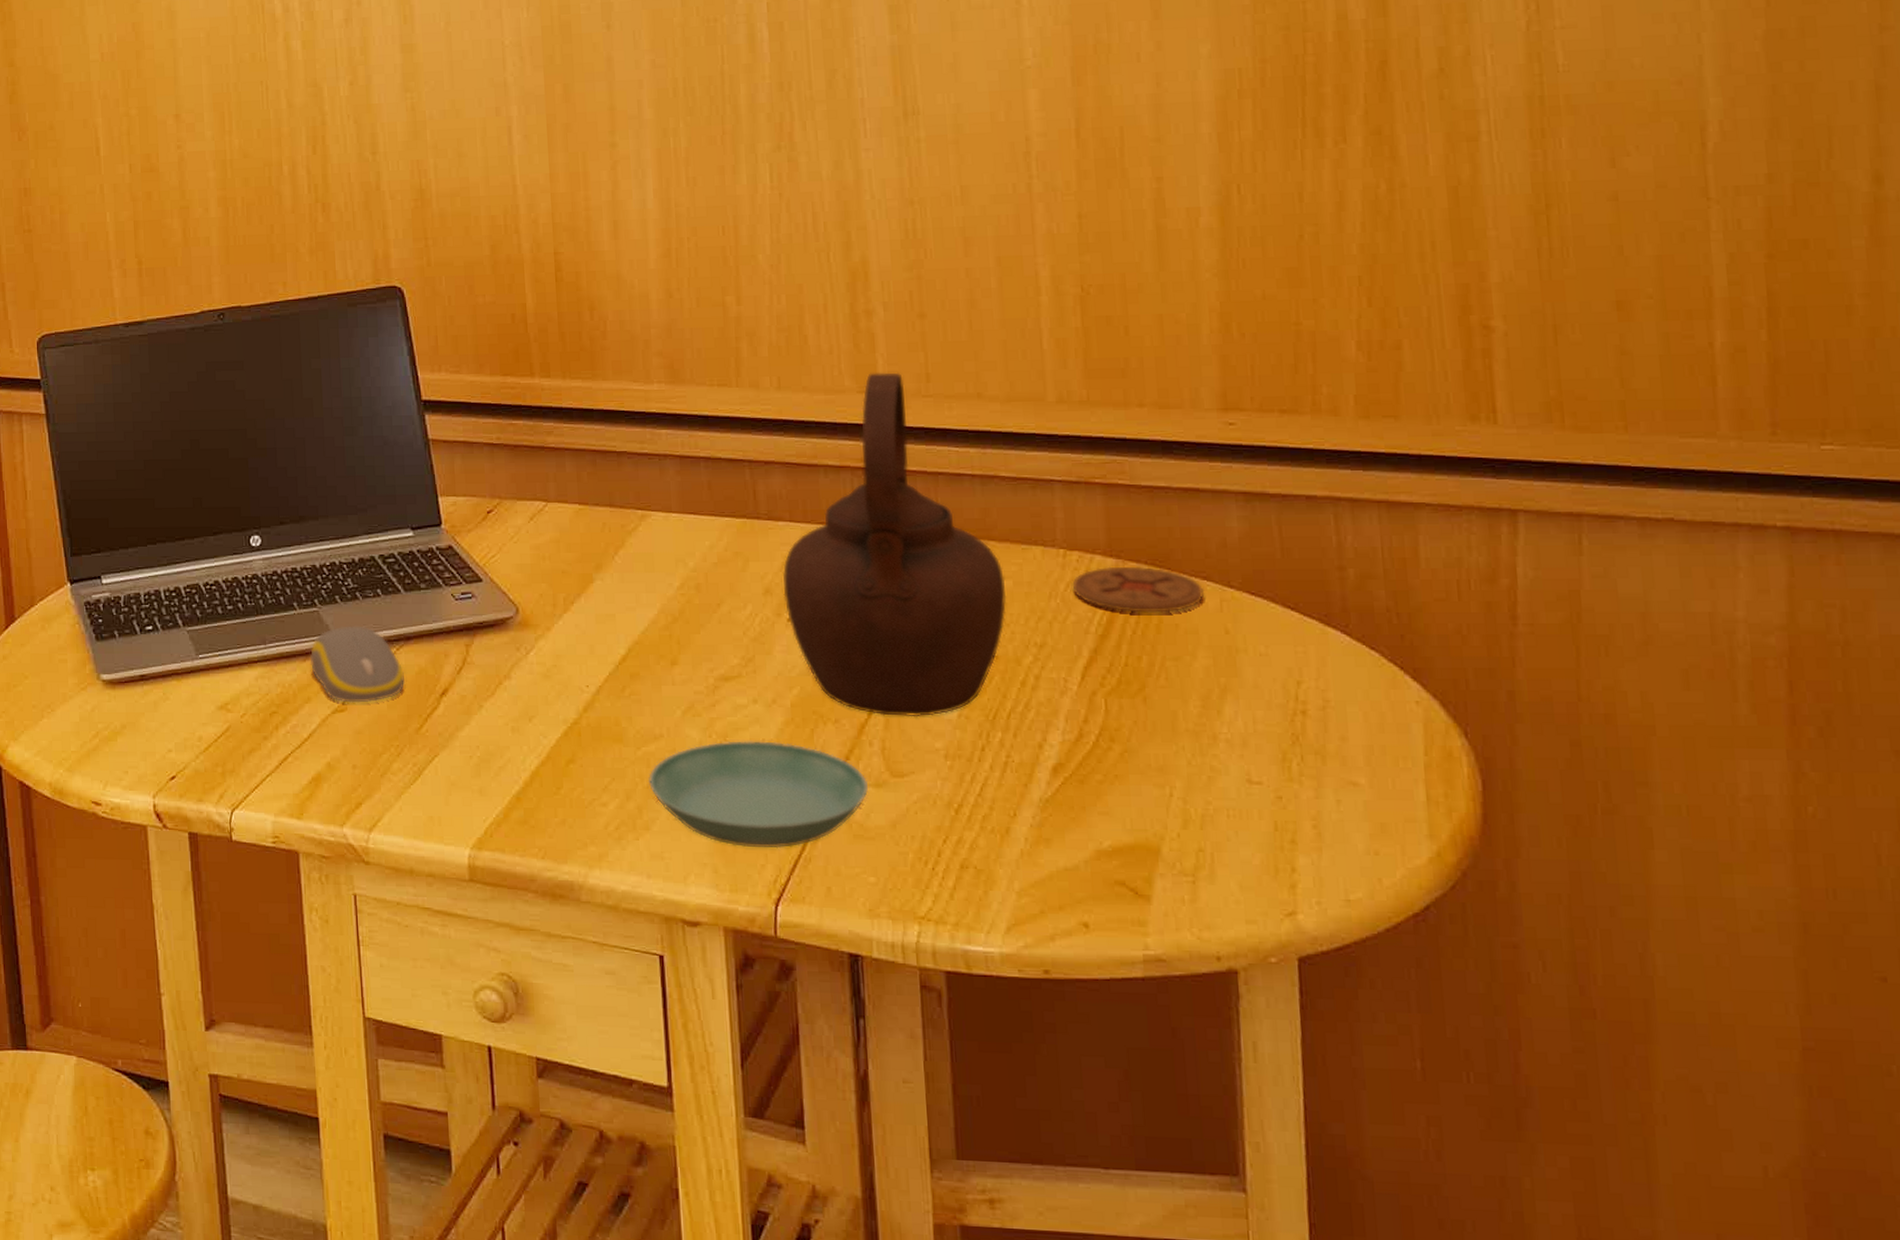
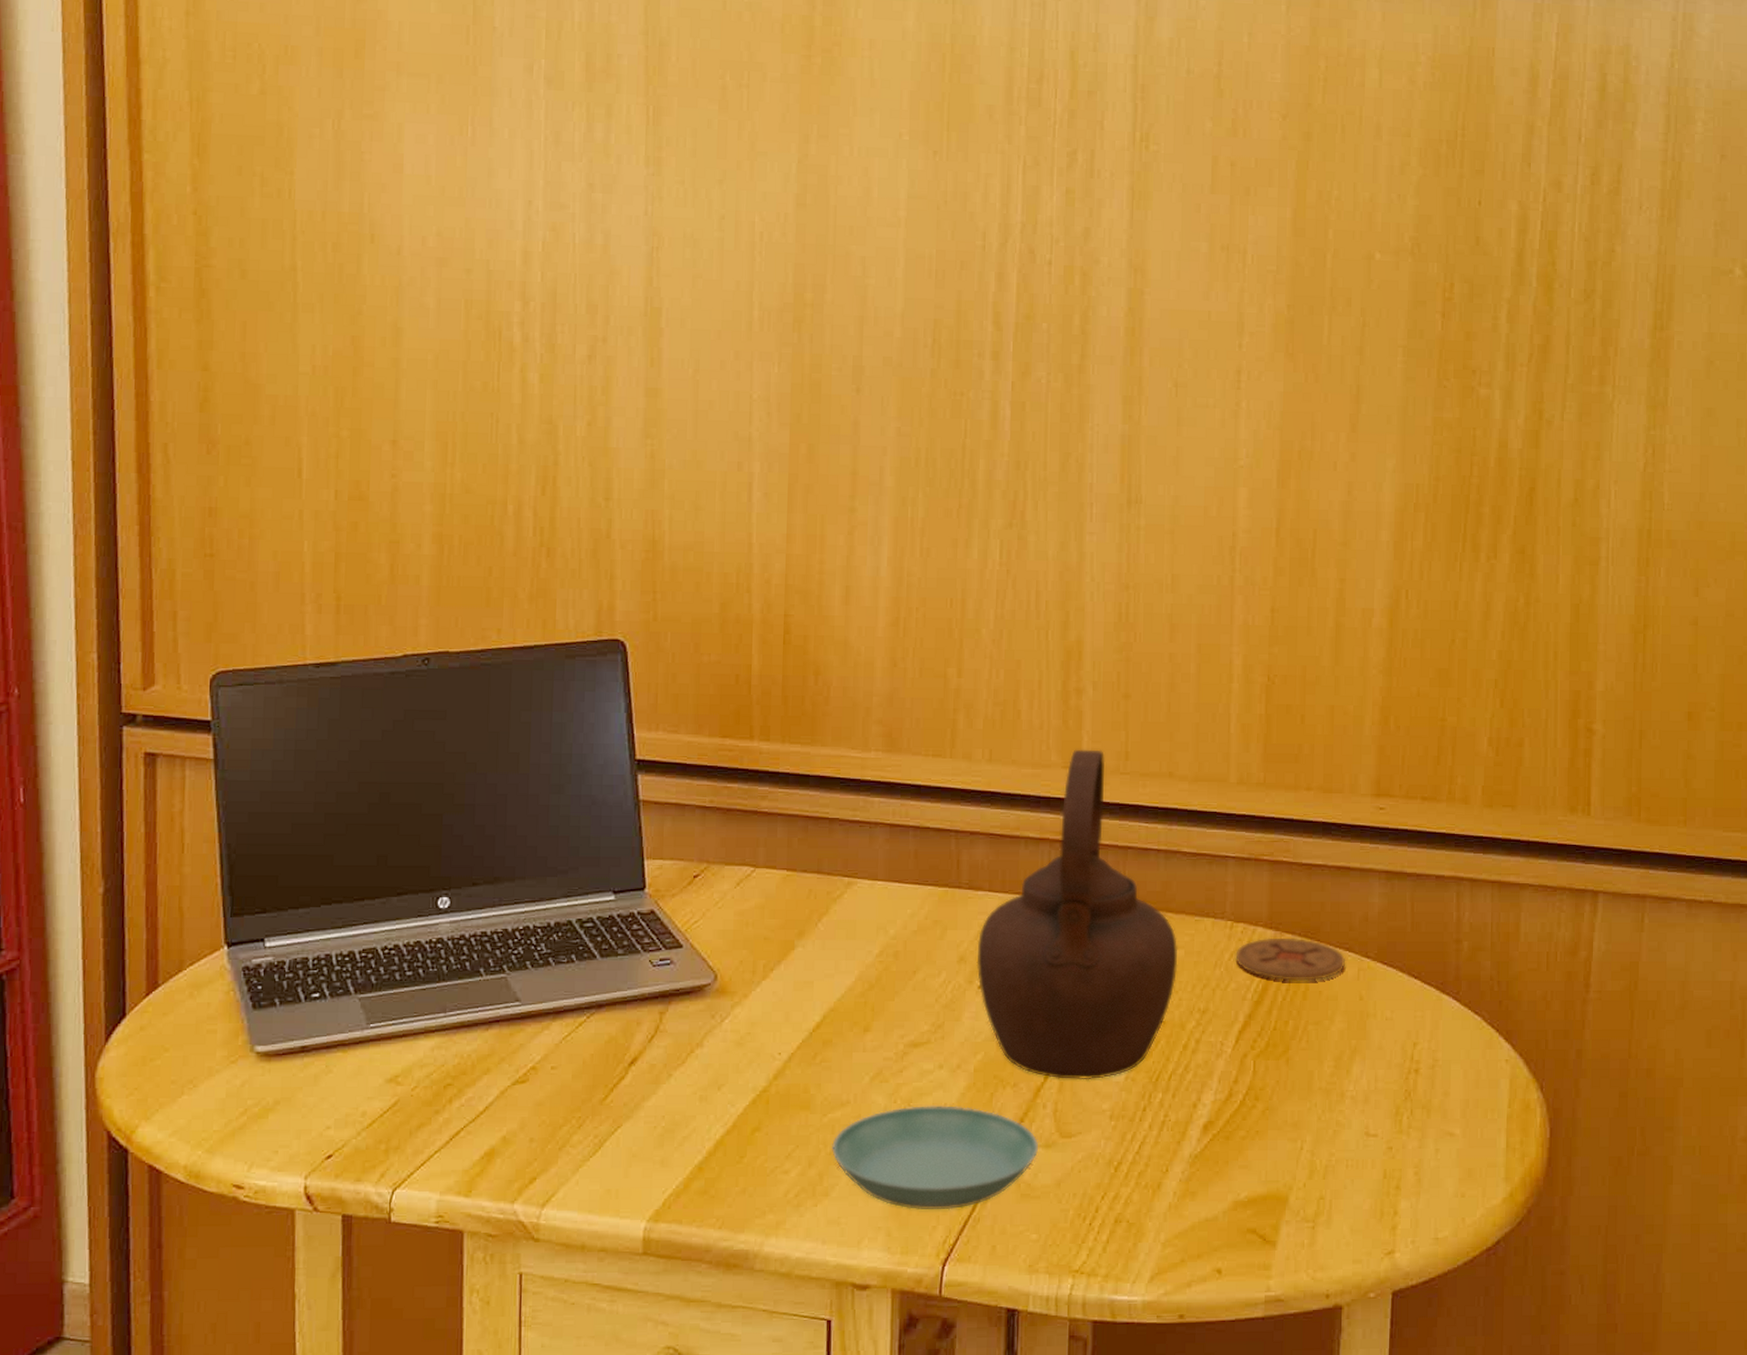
computer mouse: present [309,626,406,703] -> none [492,993,594,1074]

